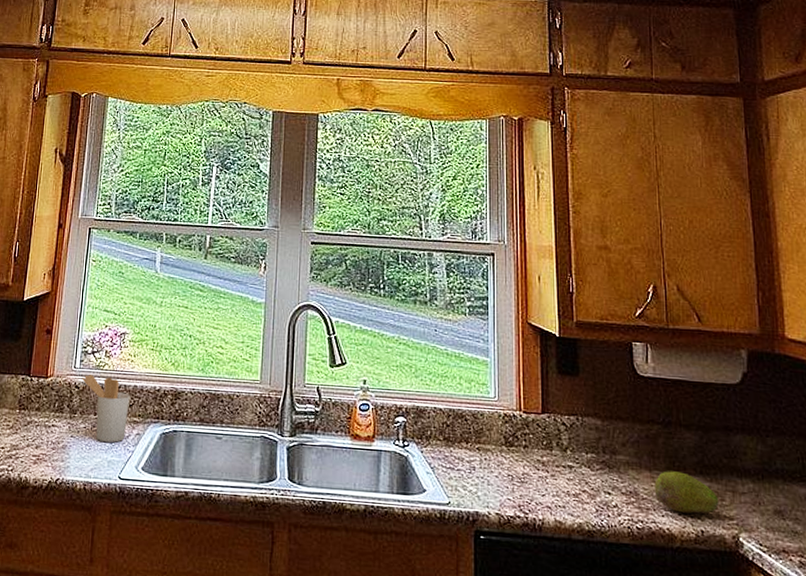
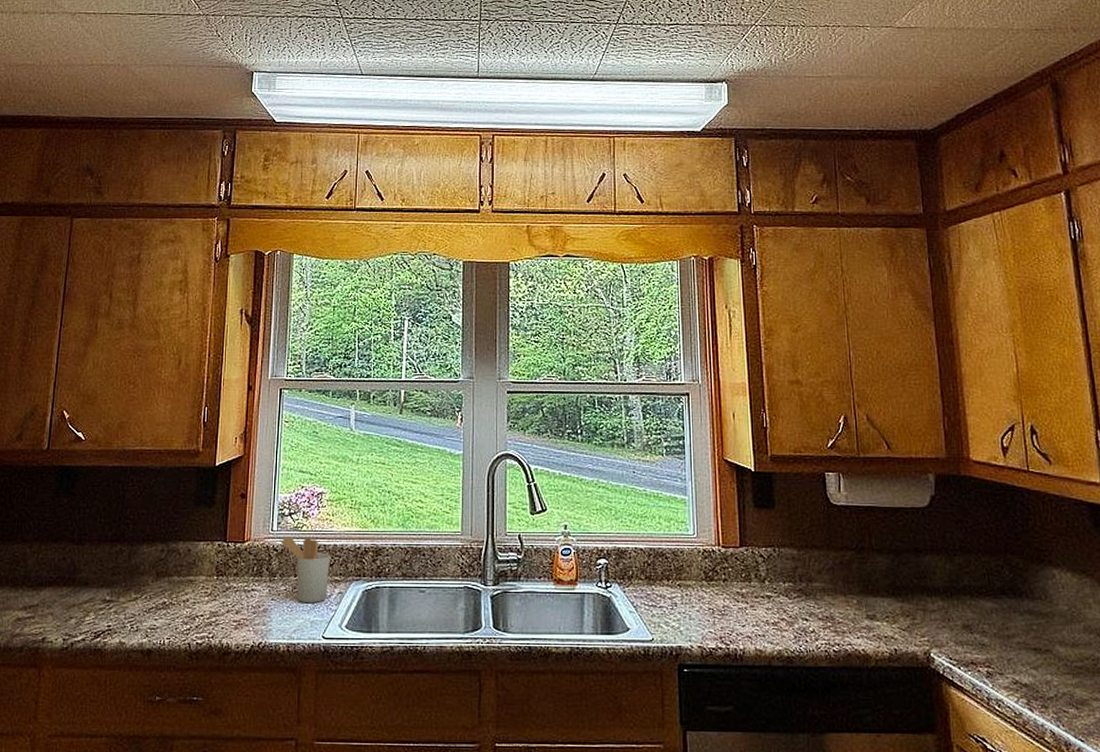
fruit: present [654,471,719,514] -> none [849,594,911,634]

